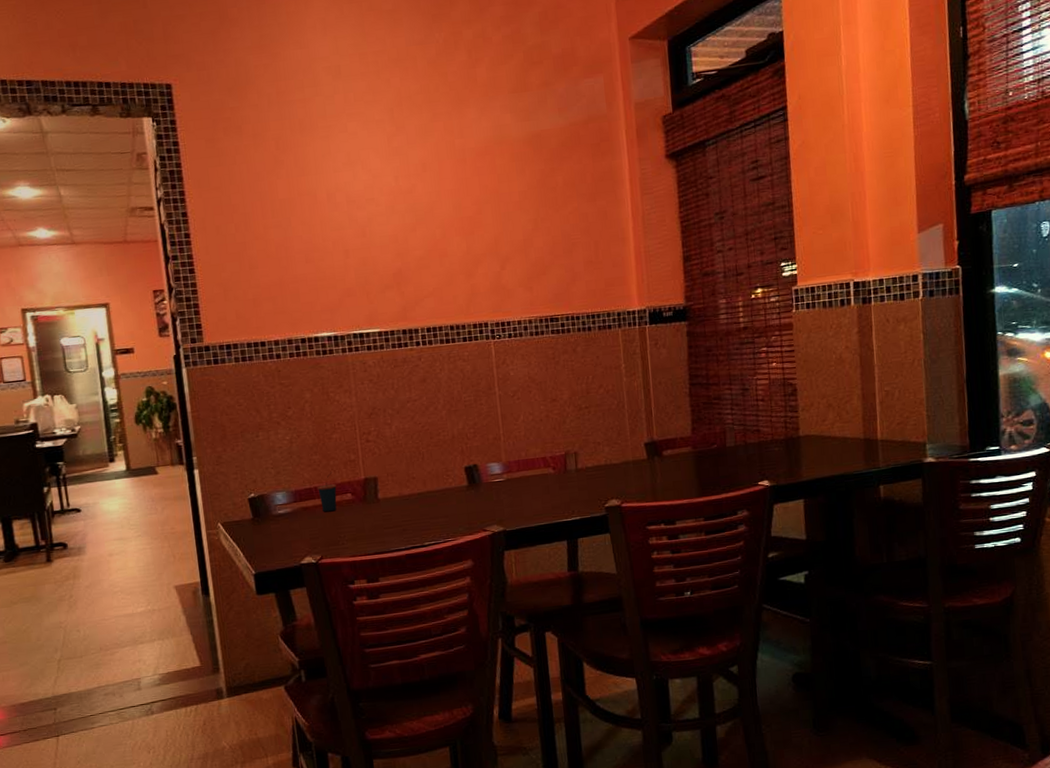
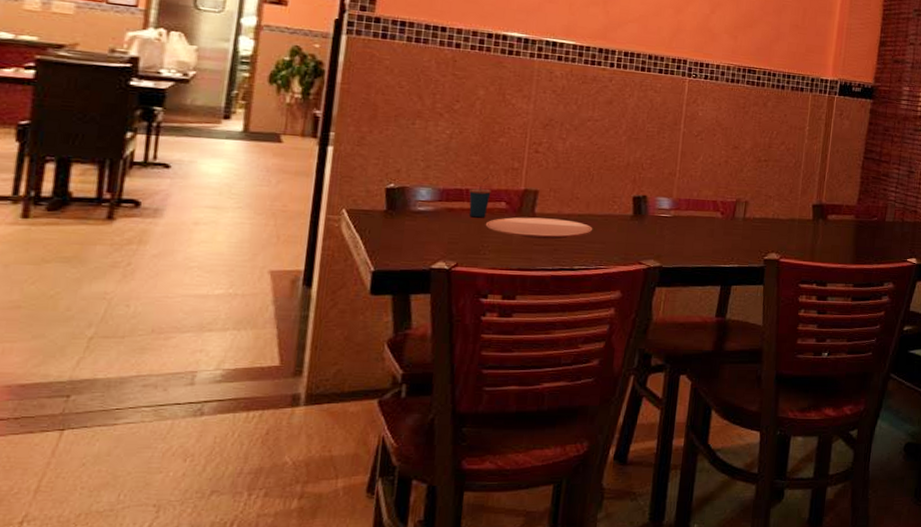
plate: none [337,500,434,524] -> present [485,217,593,240]

